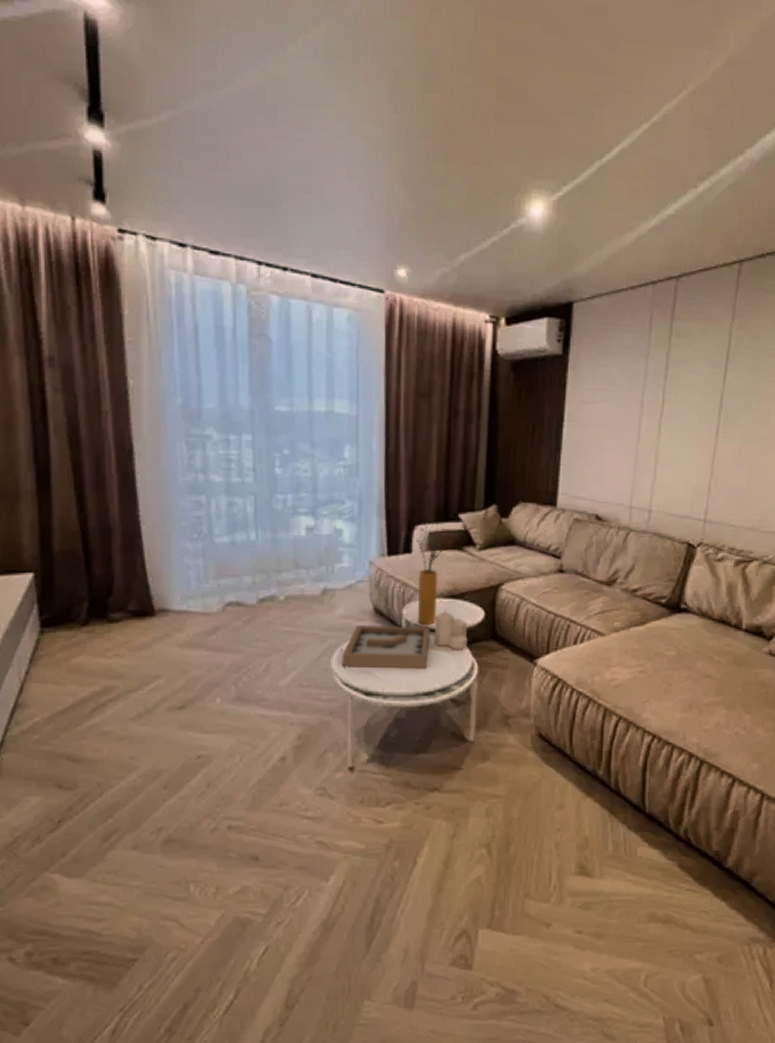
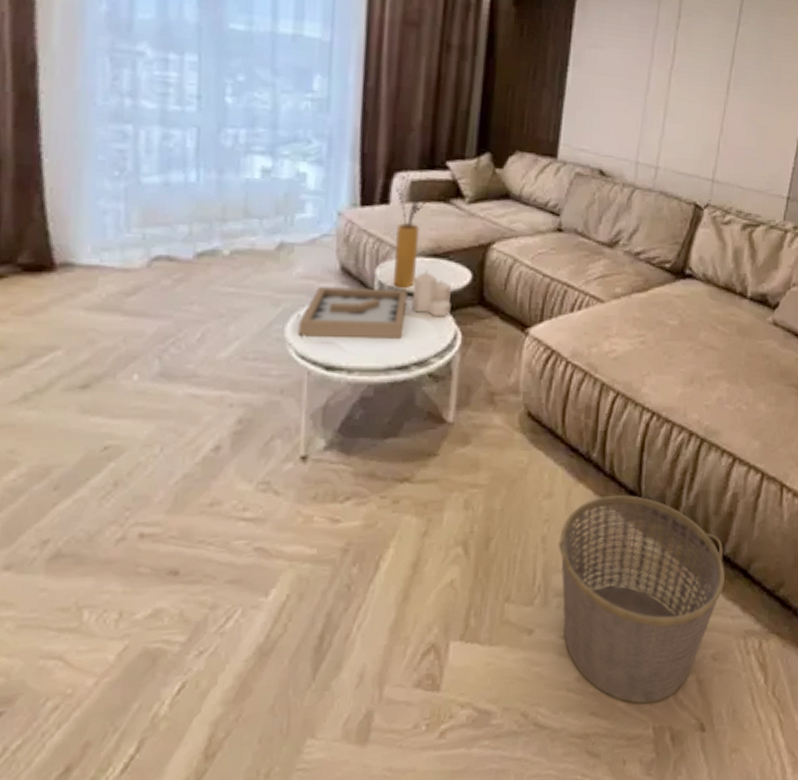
basket: none [570,808,728,996] -> present [558,494,725,704]

